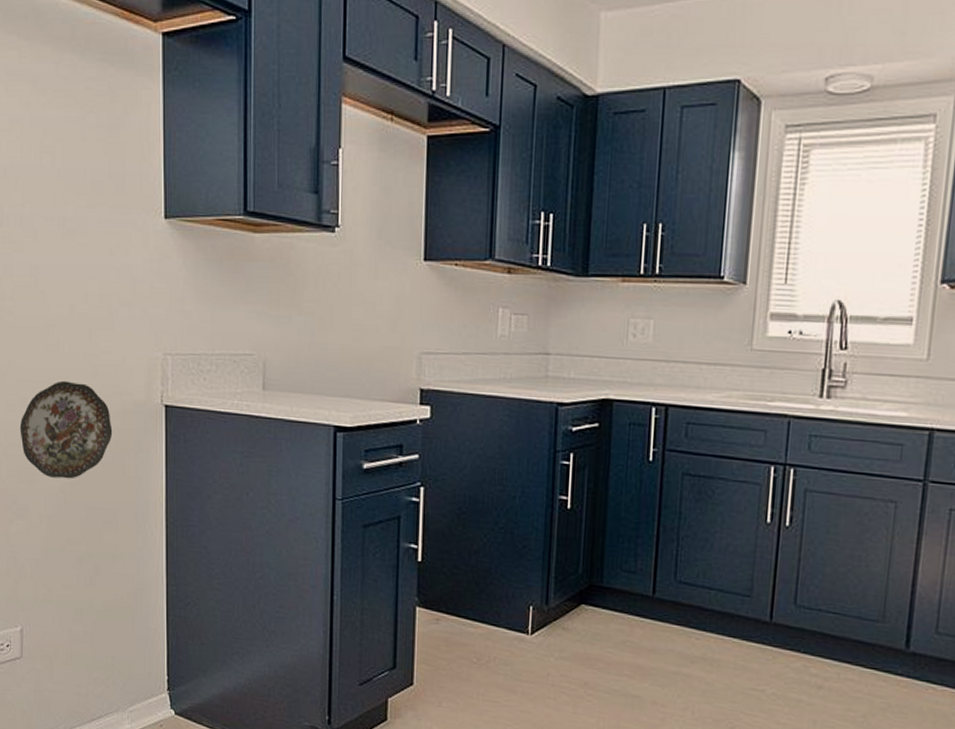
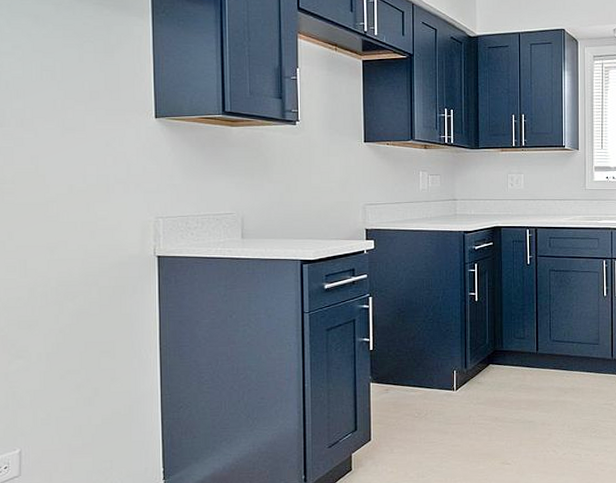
decorative plate: present [19,380,113,479] -> none [19,244,110,322]

